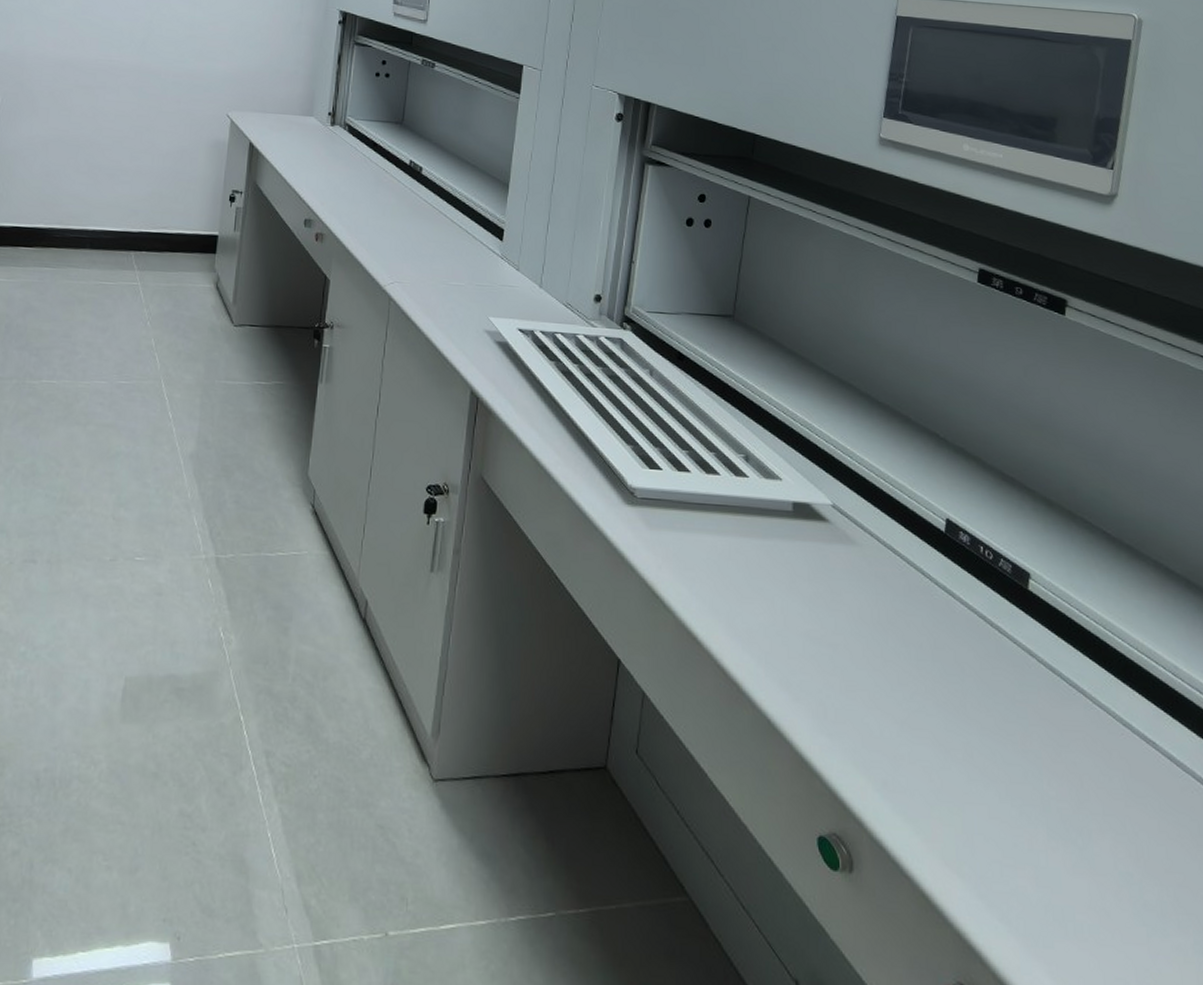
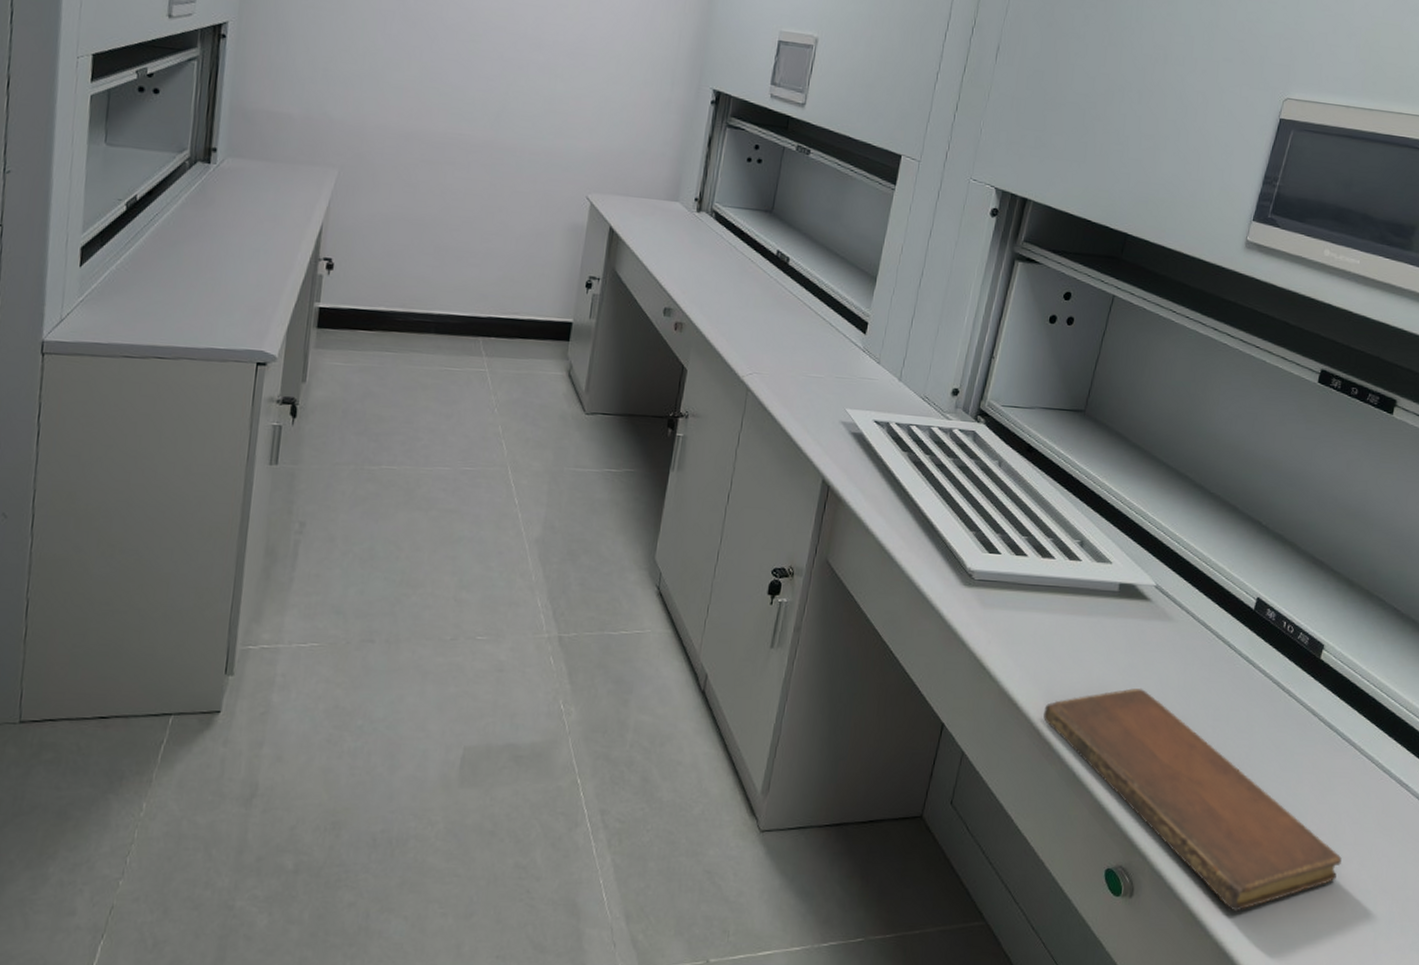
notebook: none [727,621,1092,895] -> present [1043,687,1342,912]

